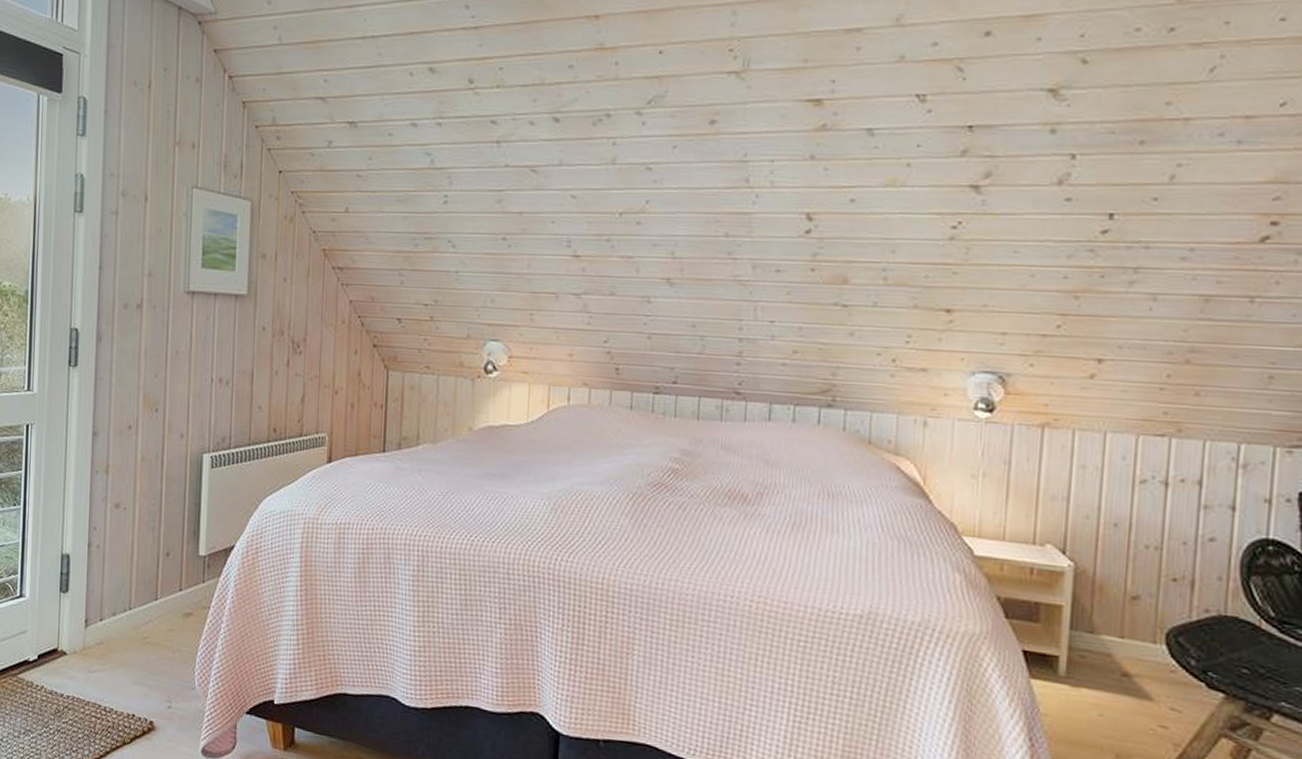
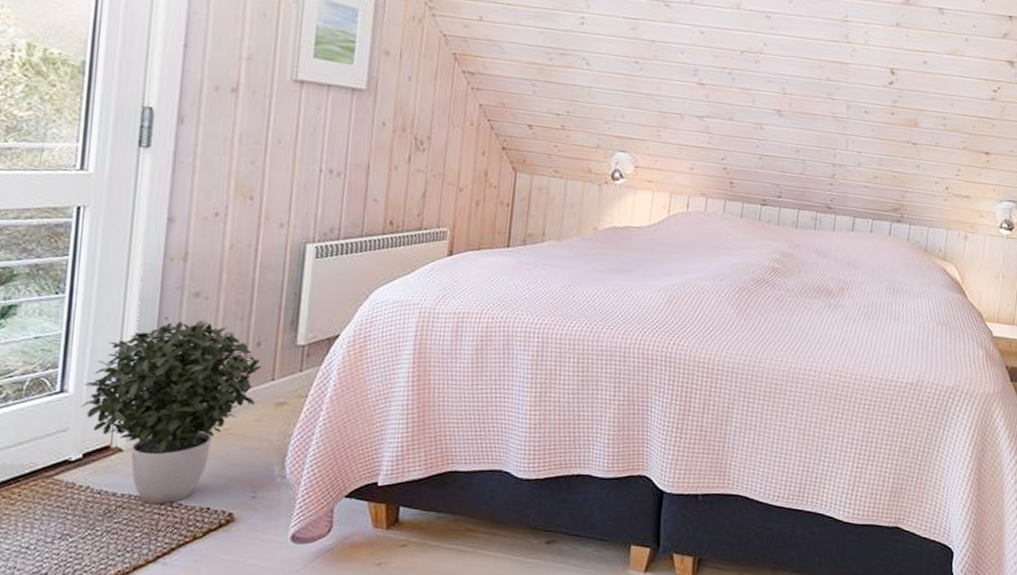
potted plant: none [35,530,171,708] -> present [81,320,261,504]

